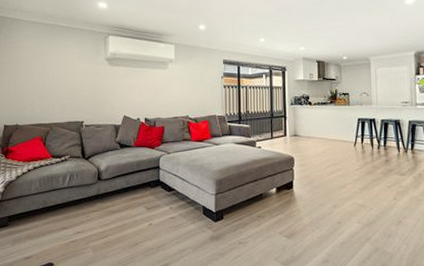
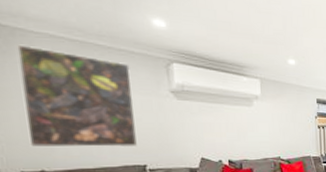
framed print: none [12,30,81,107] -> present [15,44,138,148]

